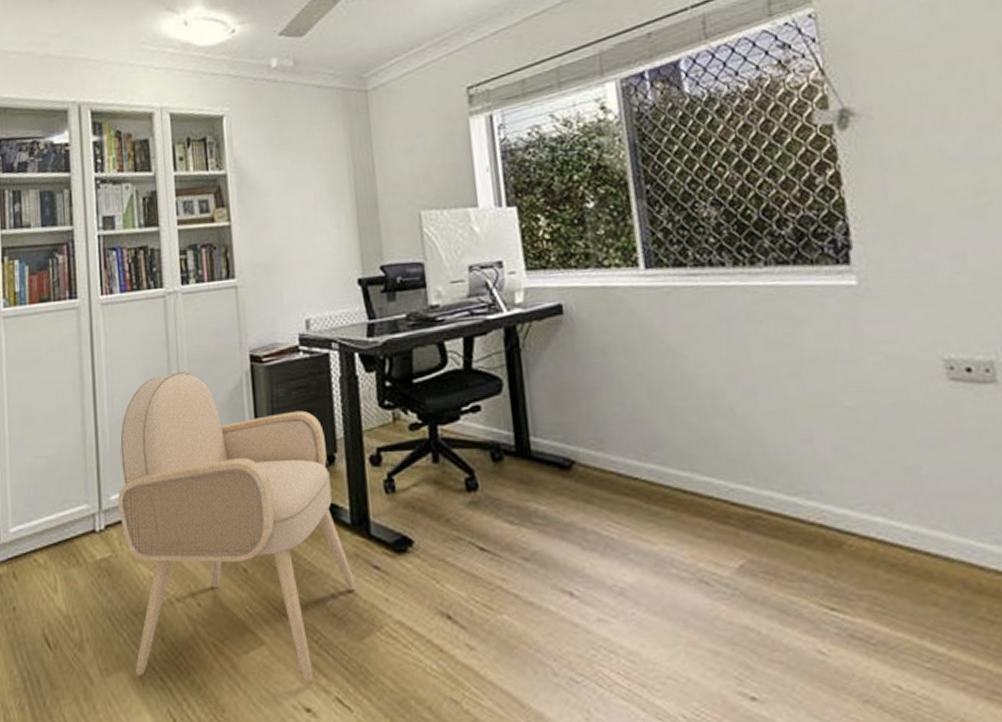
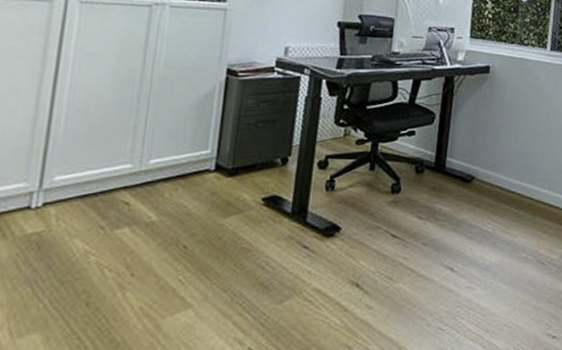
armchair: present [117,372,356,685] -> none [50,74,285,339]

